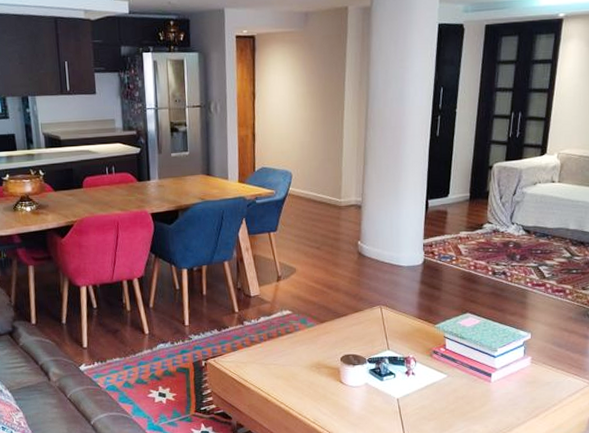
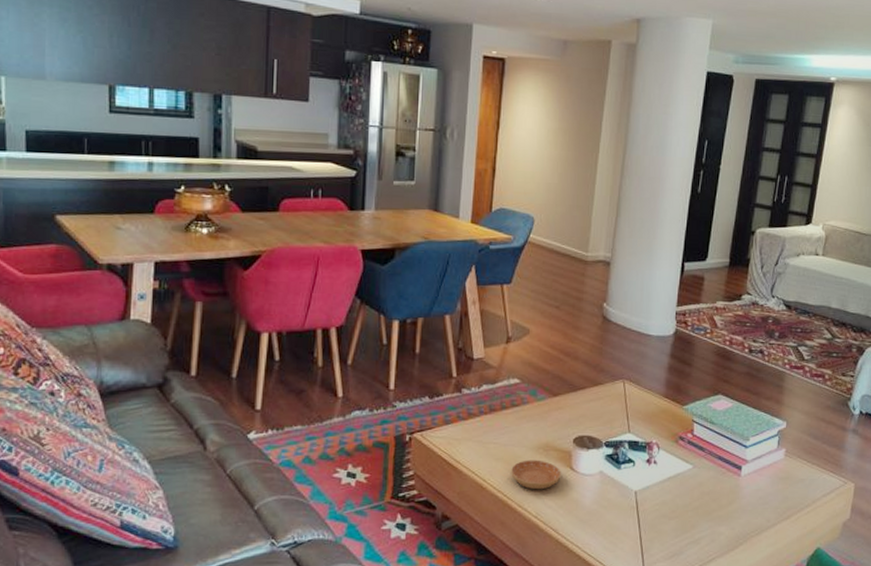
saucer: none [290,376,333,401] -> present [511,460,561,490]

